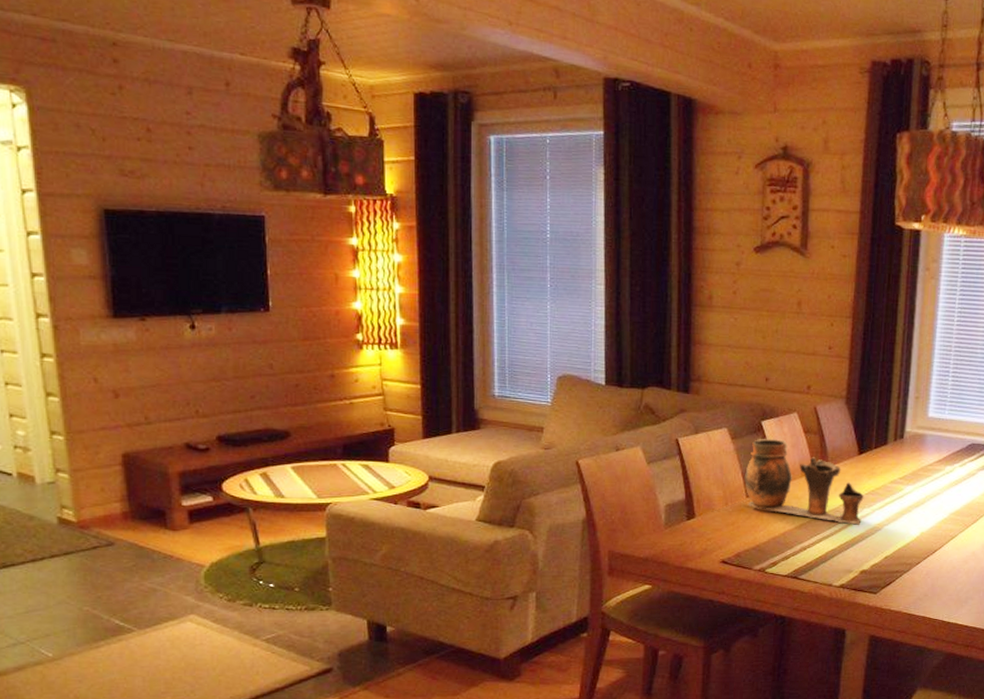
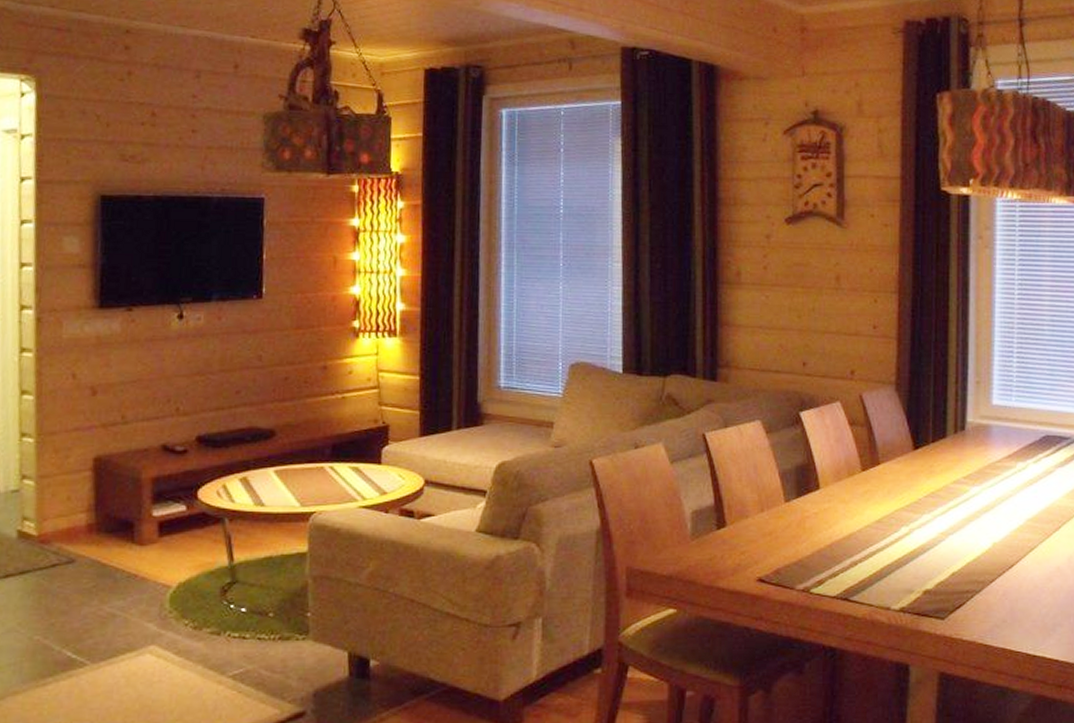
pottery set: present [744,438,865,525] -> none [781,431,924,534]

